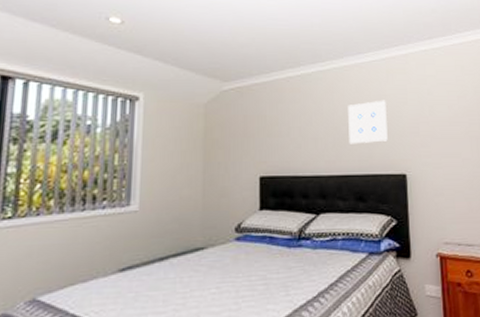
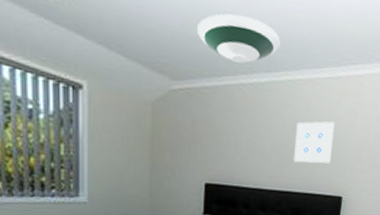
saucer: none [245,19,323,59] -> present [197,13,281,64]

